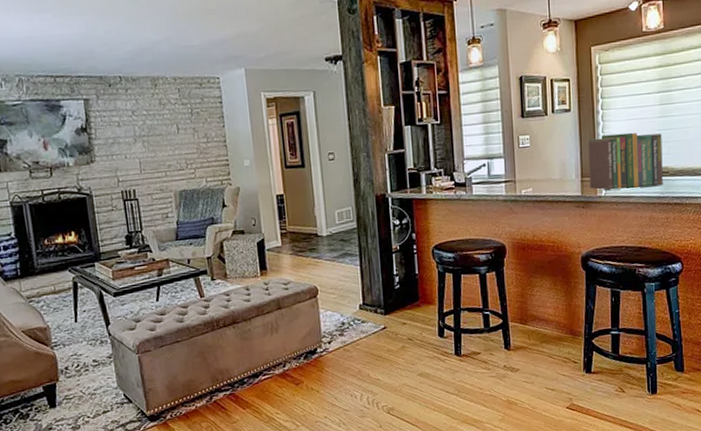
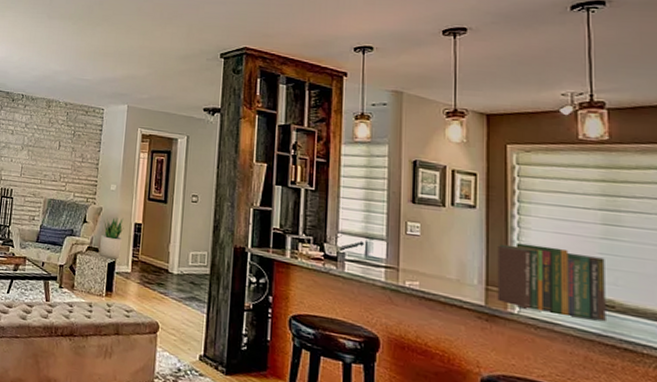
planter: none [244,192,268,239] -> present [99,217,124,260]

